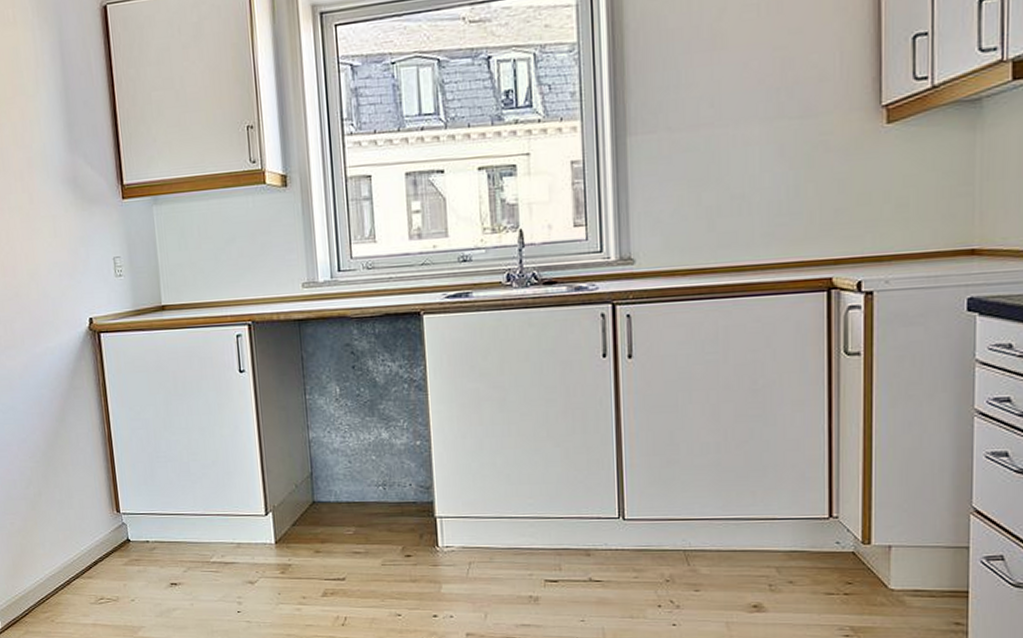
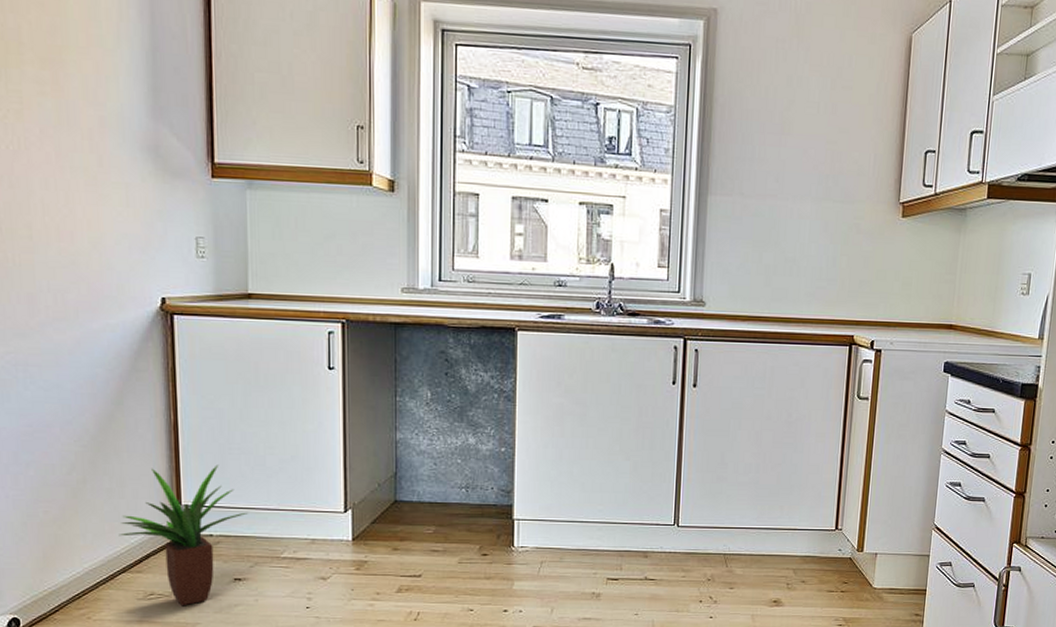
potted plant: none [70,473,178,610] -> present [118,464,248,606]

